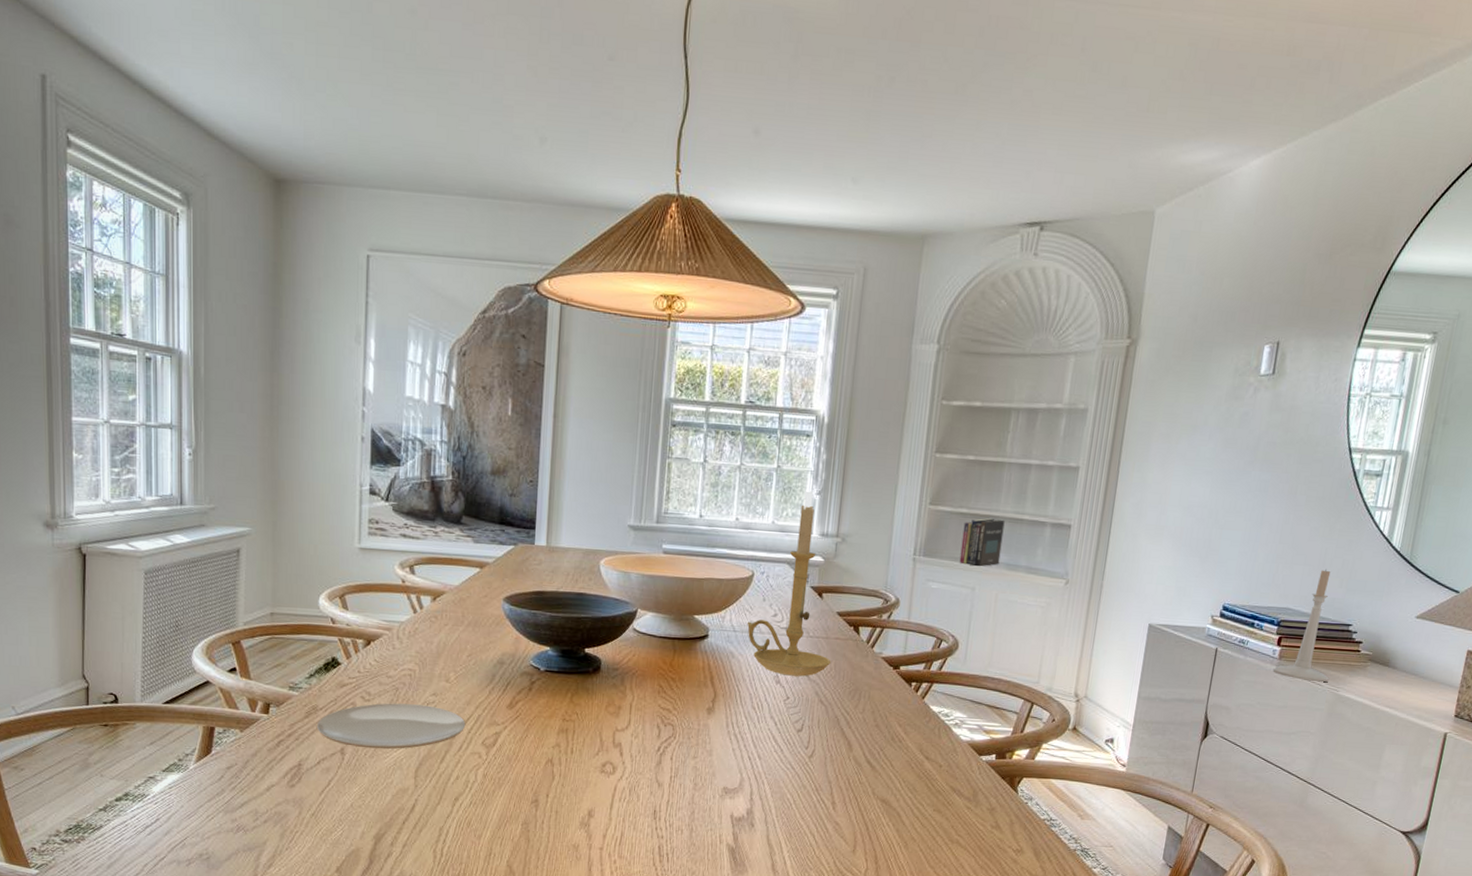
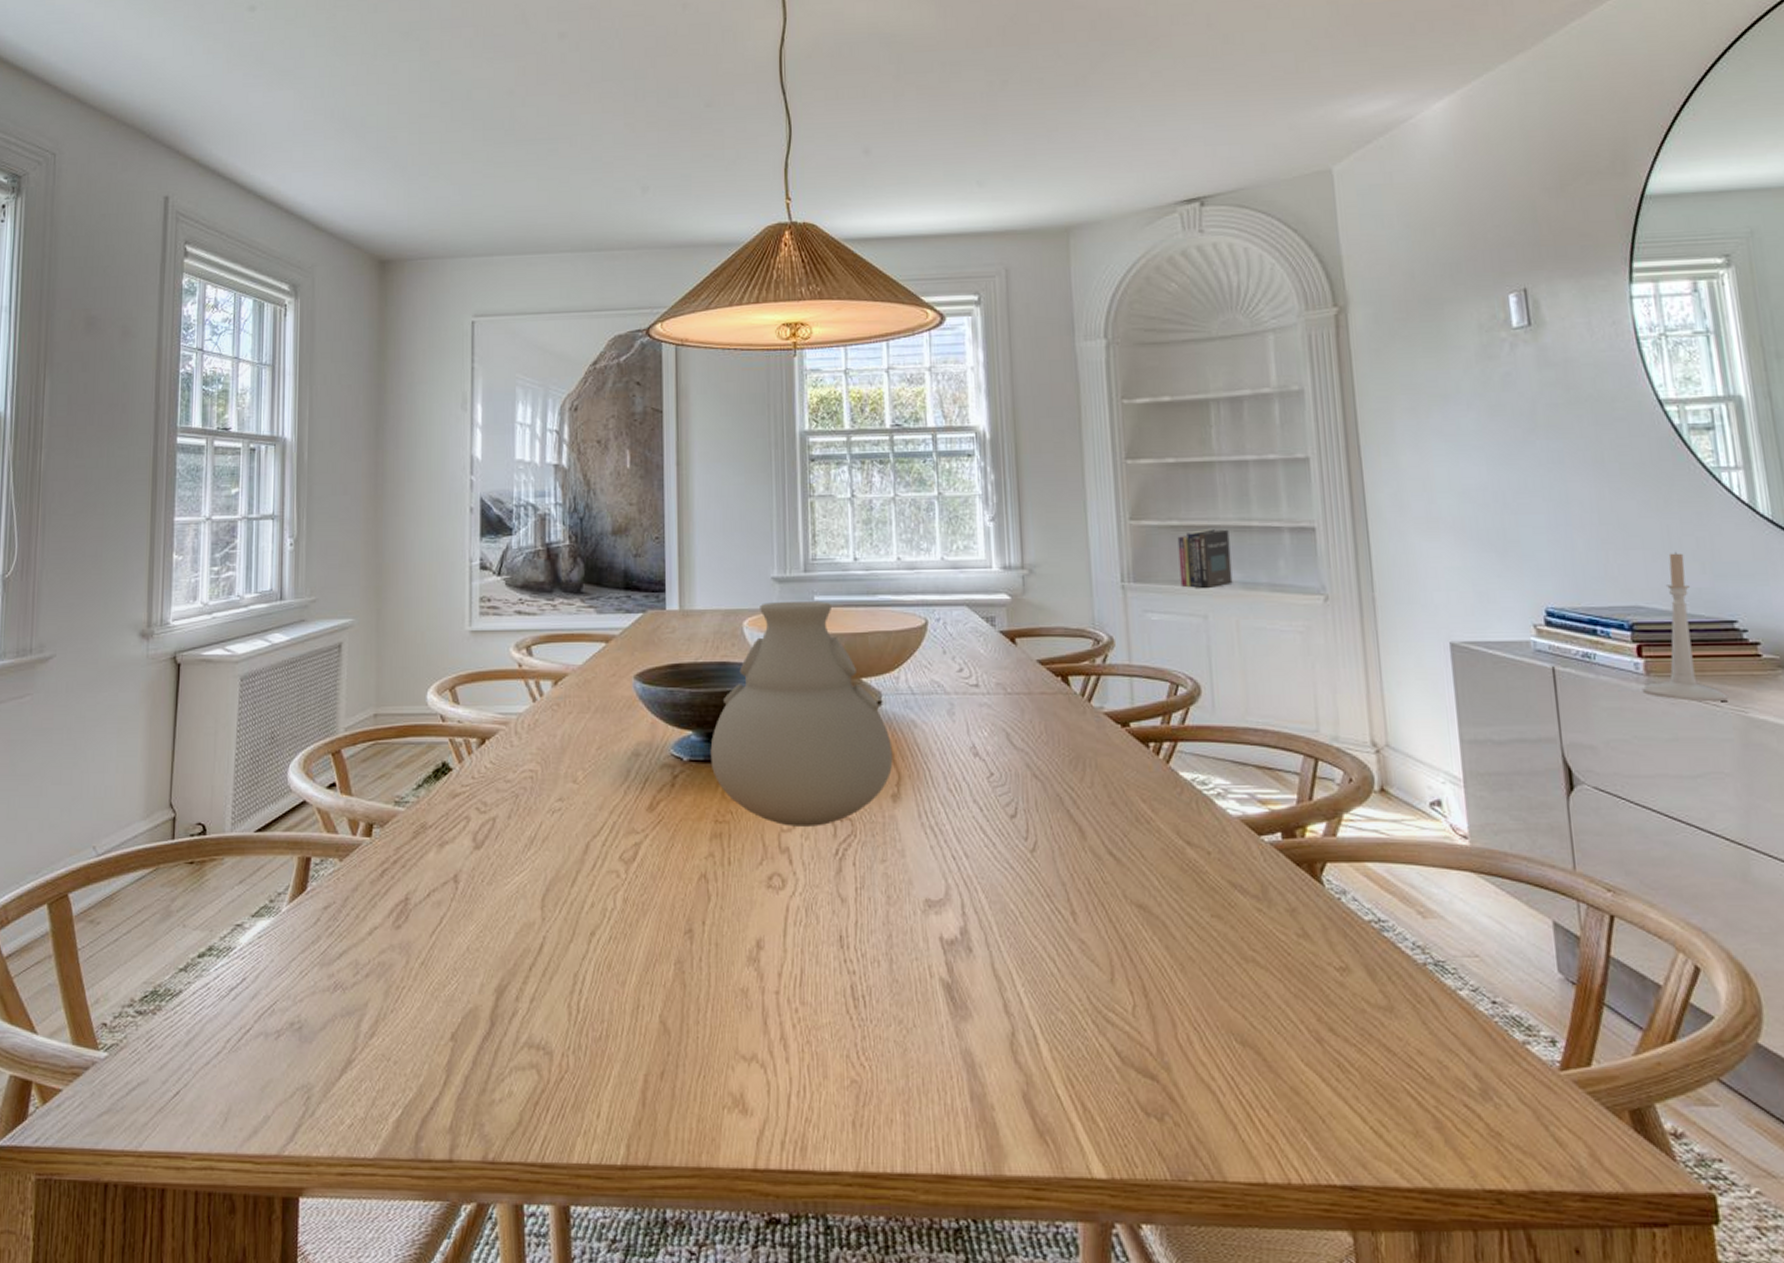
plate: present [316,703,466,750] -> none [425,814,599,873]
vase: none [563,546,713,729] -> present [710,600,893,826]
candle holder: present [747,491,831,677] -> none [928,518,1040,745]

